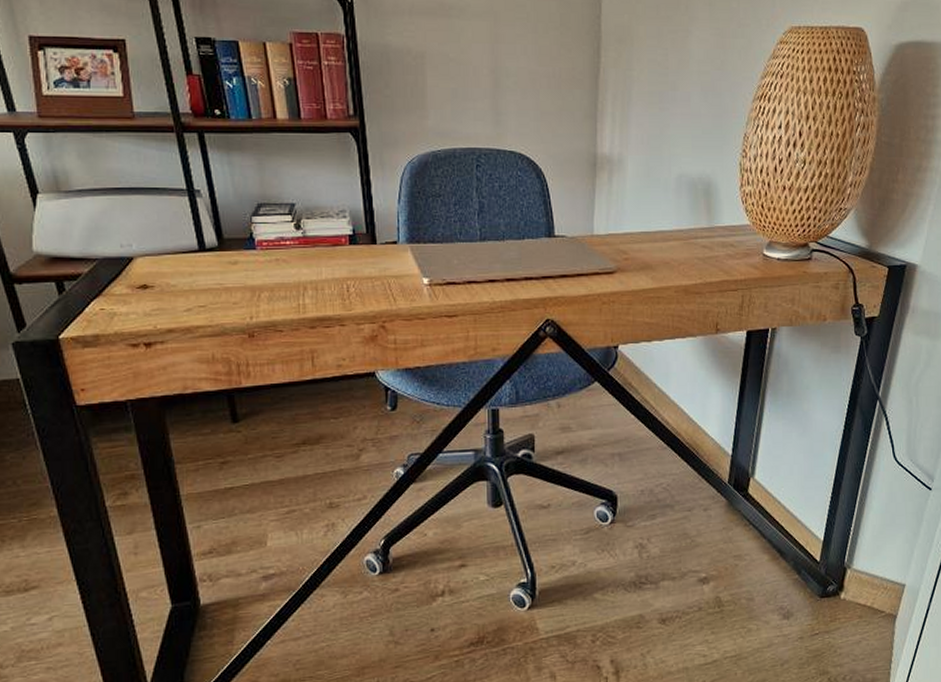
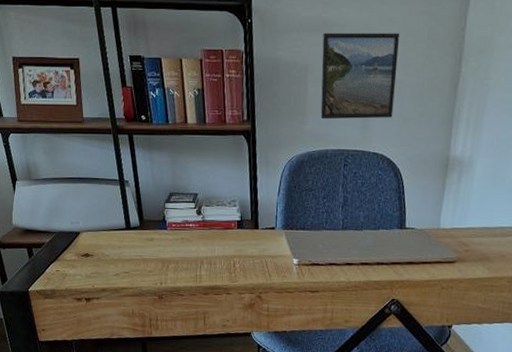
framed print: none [440,16,530,114] -> present [320,33,400,120]

